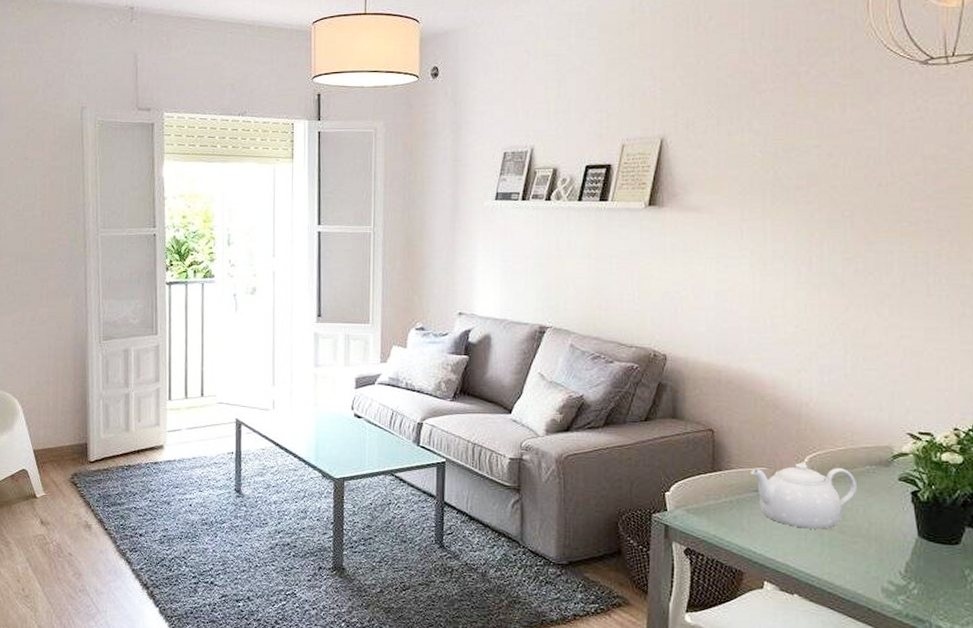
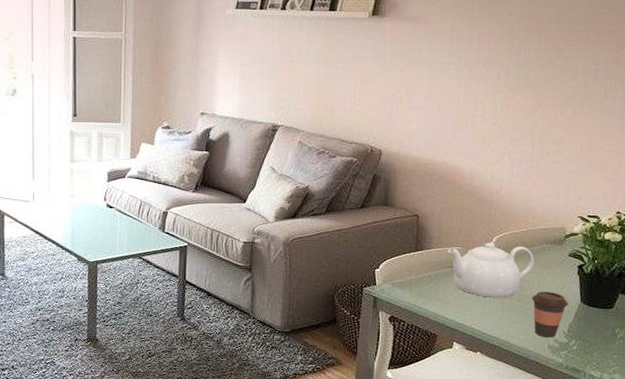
coffee cup: none [857,522,902,579] -> present [531,291,568,338]

